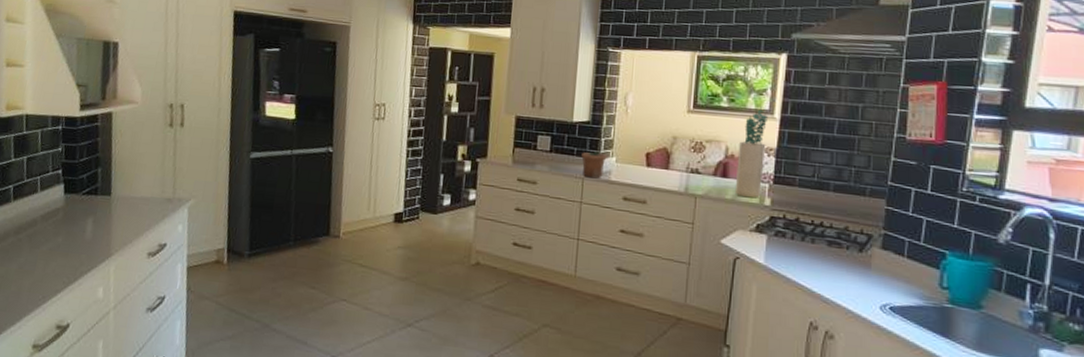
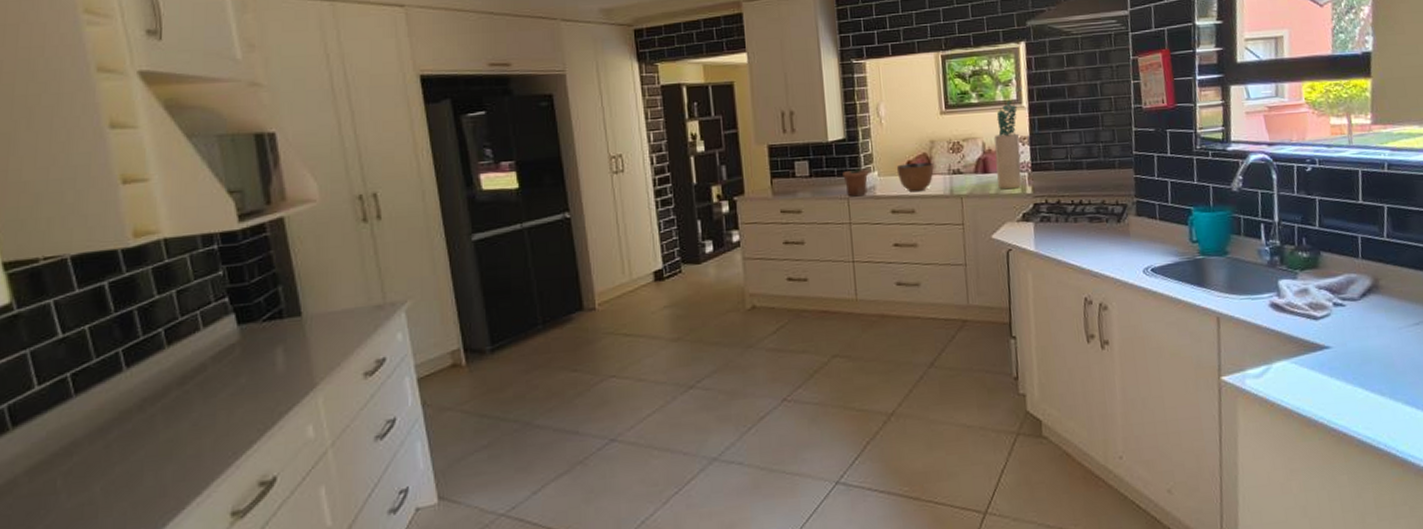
bowl: none [634,154,672,184] -> present [896,162,934,192]

